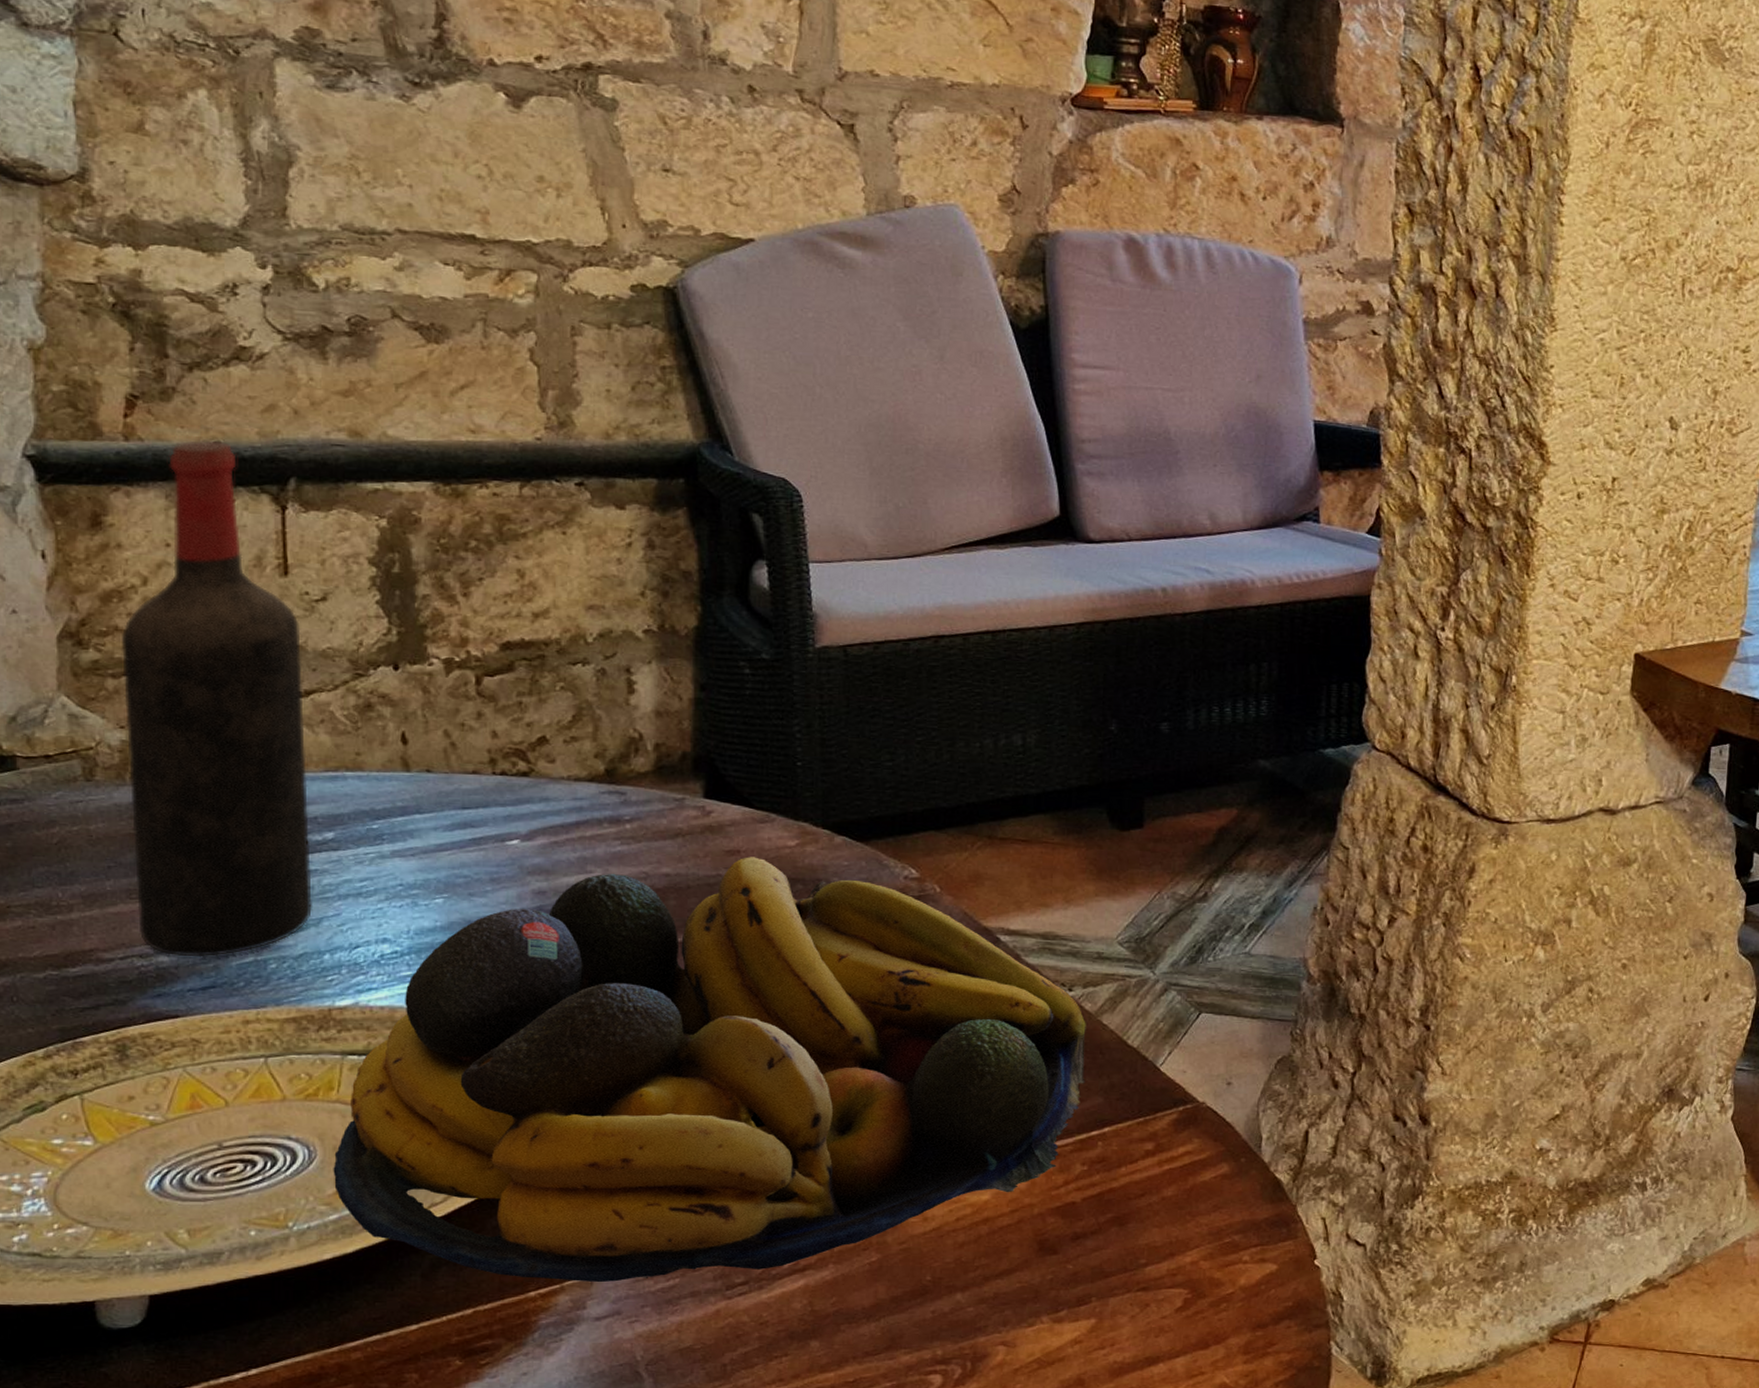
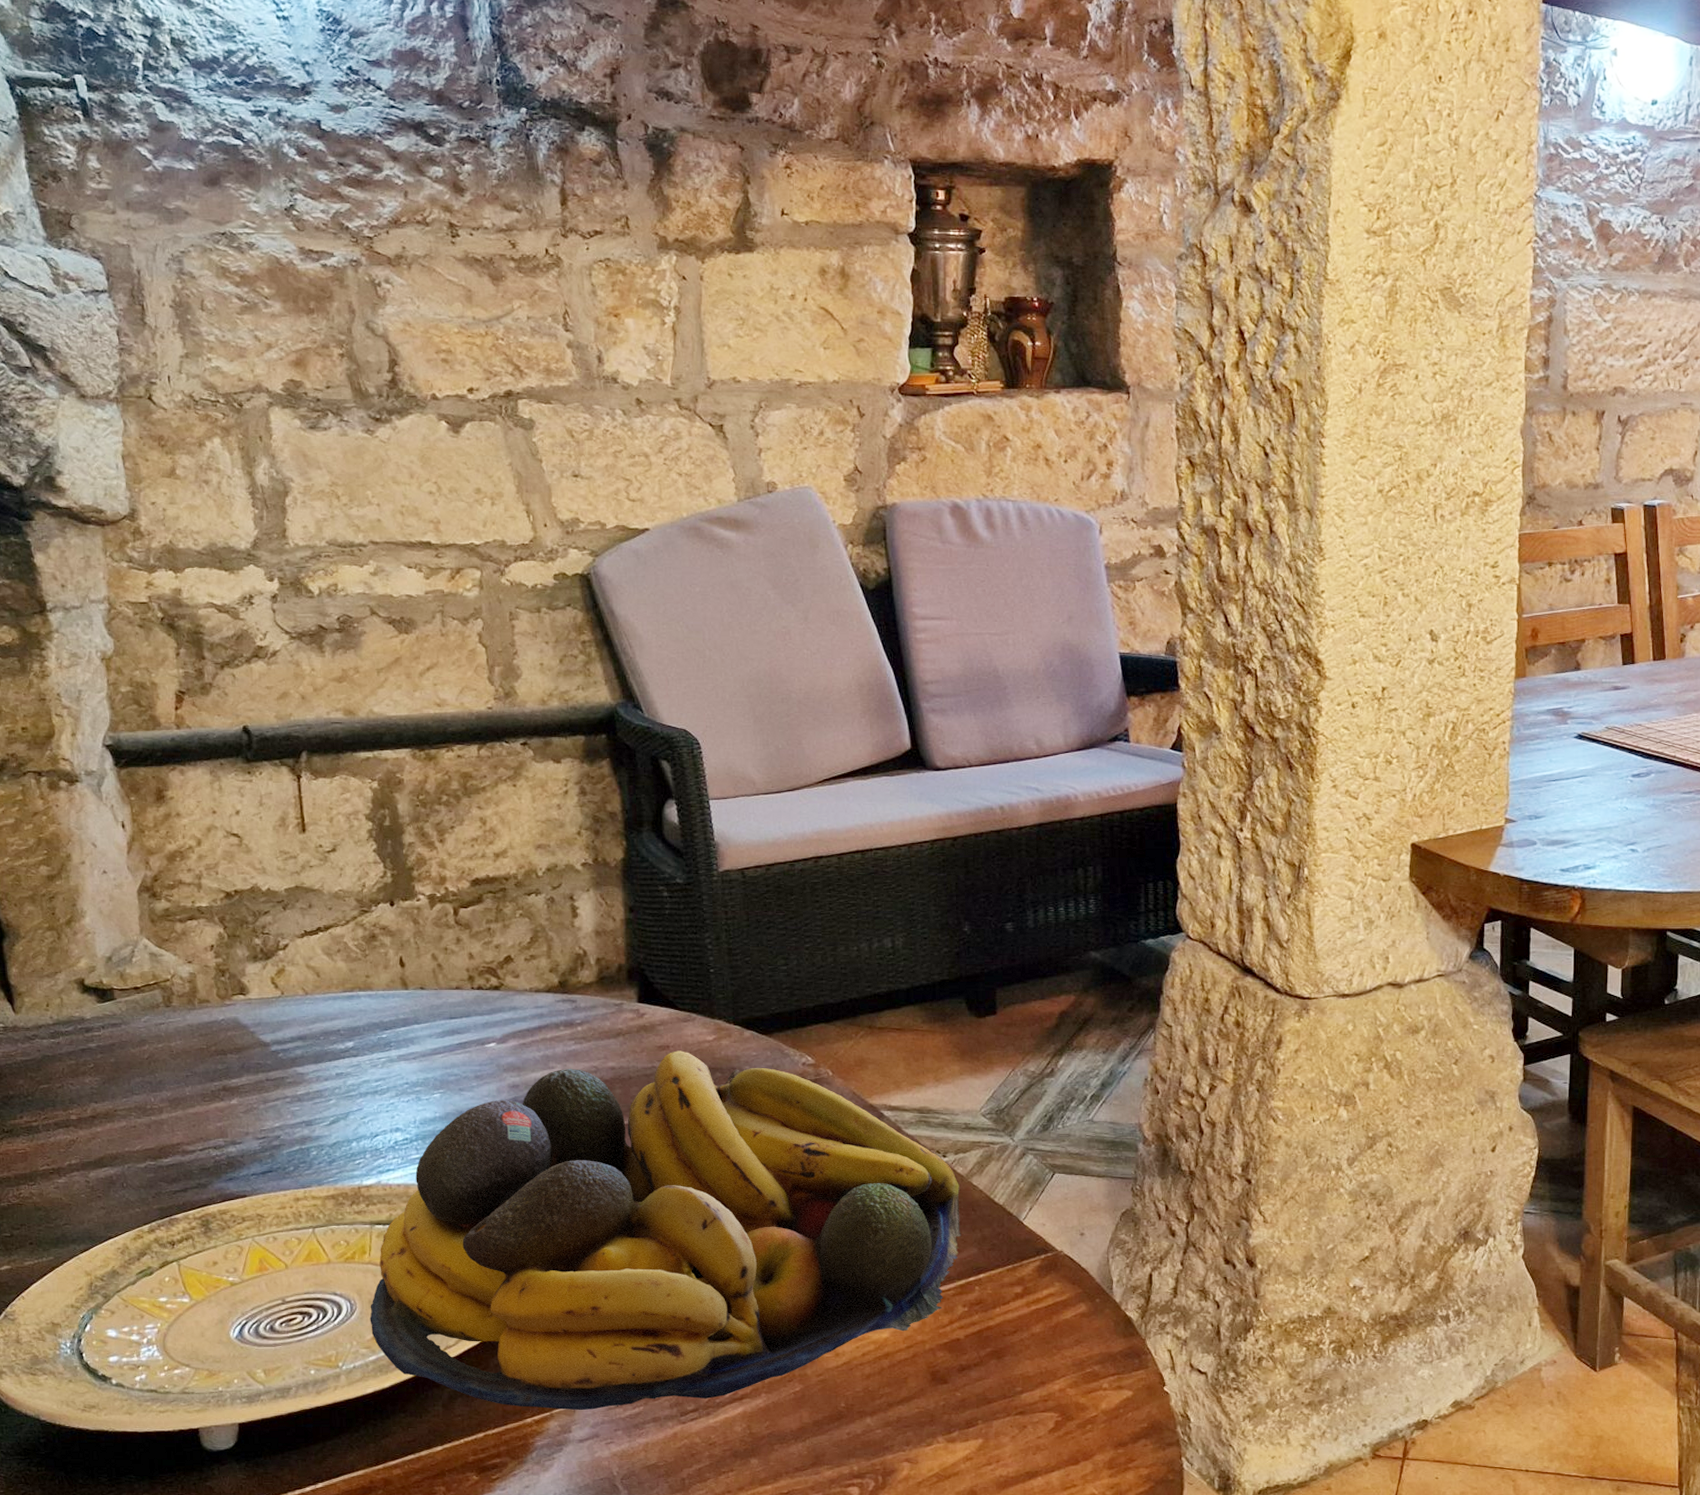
wine bottle: present [122,440,312,958] -> none [185,724,341,1148]

